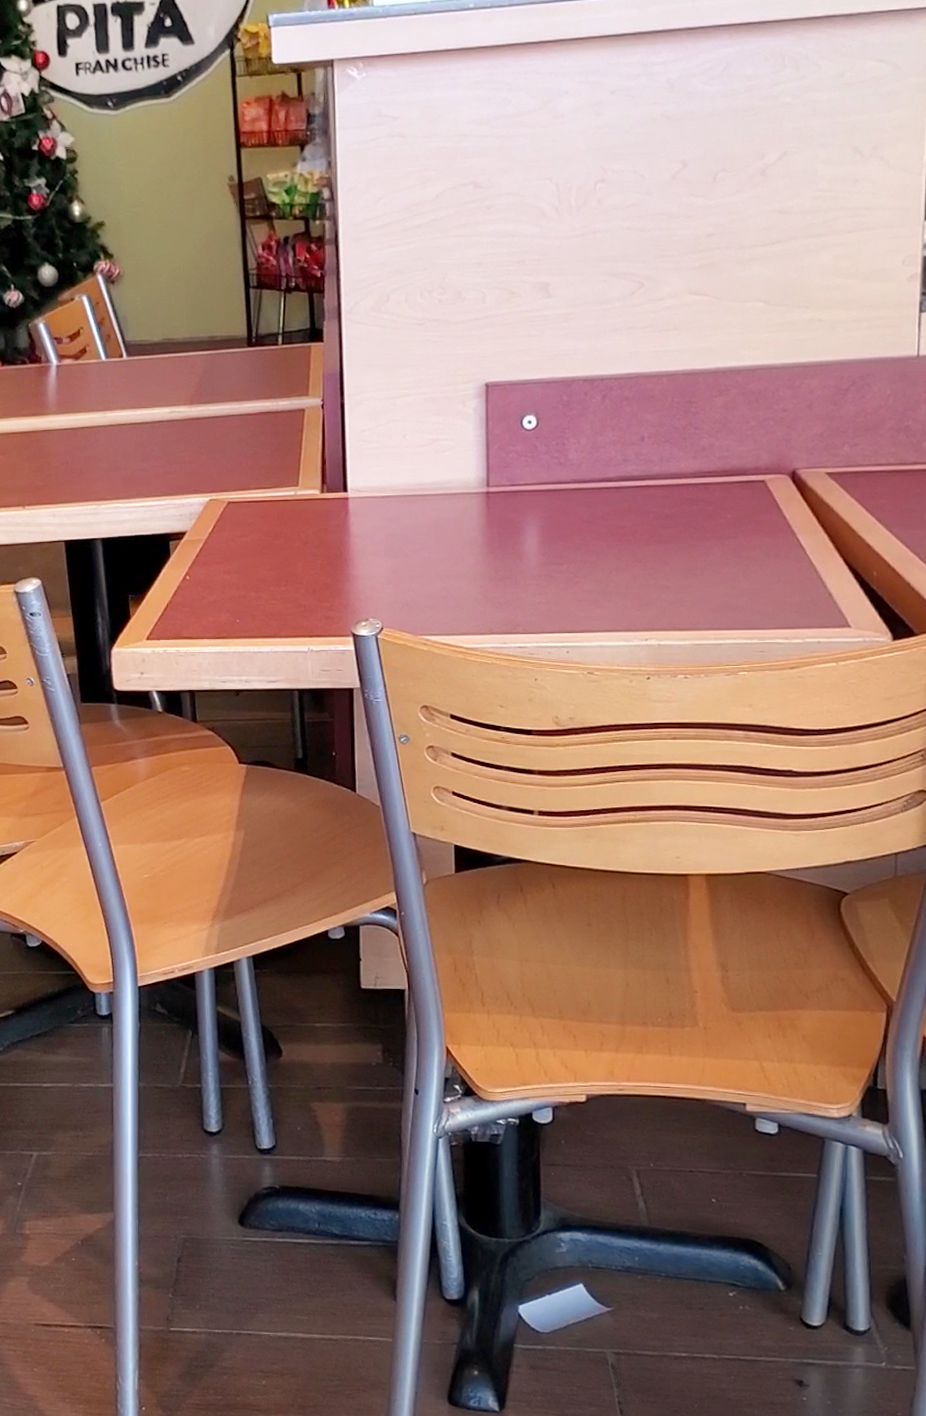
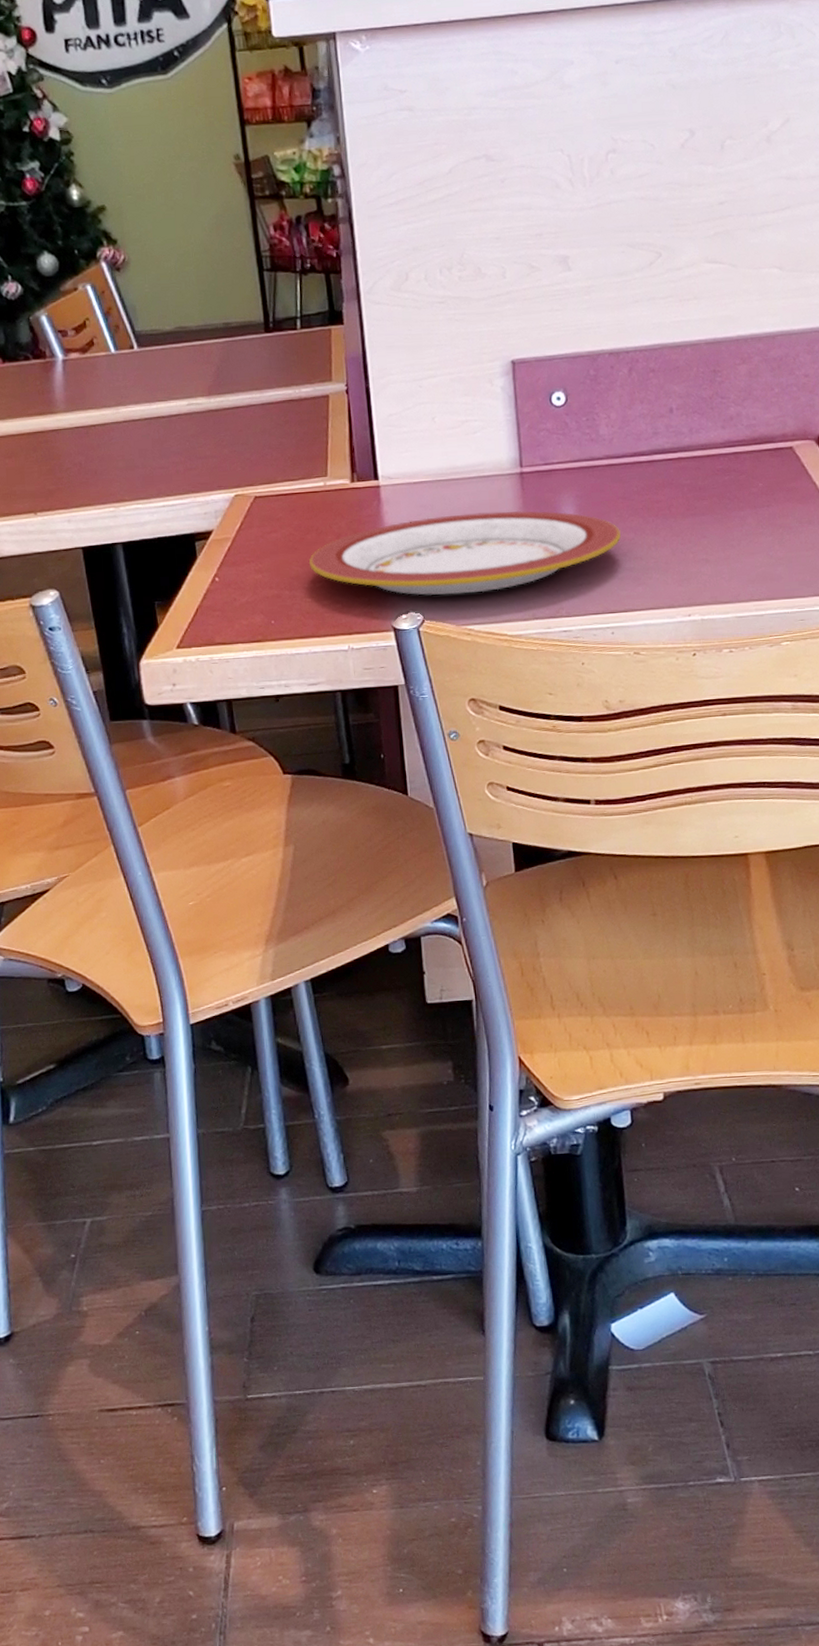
plate: none [275,528,582,606] -> present [308,510,621,595]

